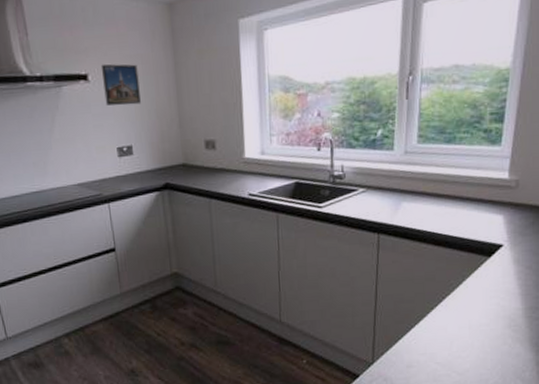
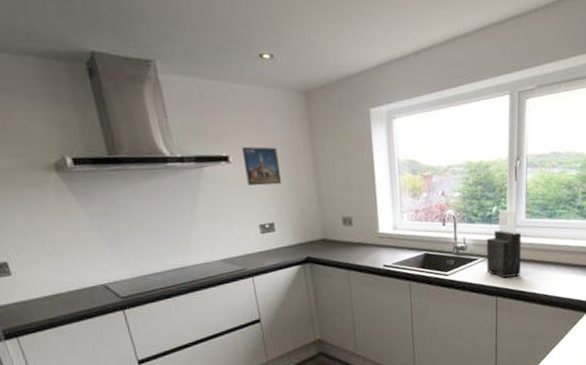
knife block: none [368,133,412,213] -> present [486,210,522,279]

